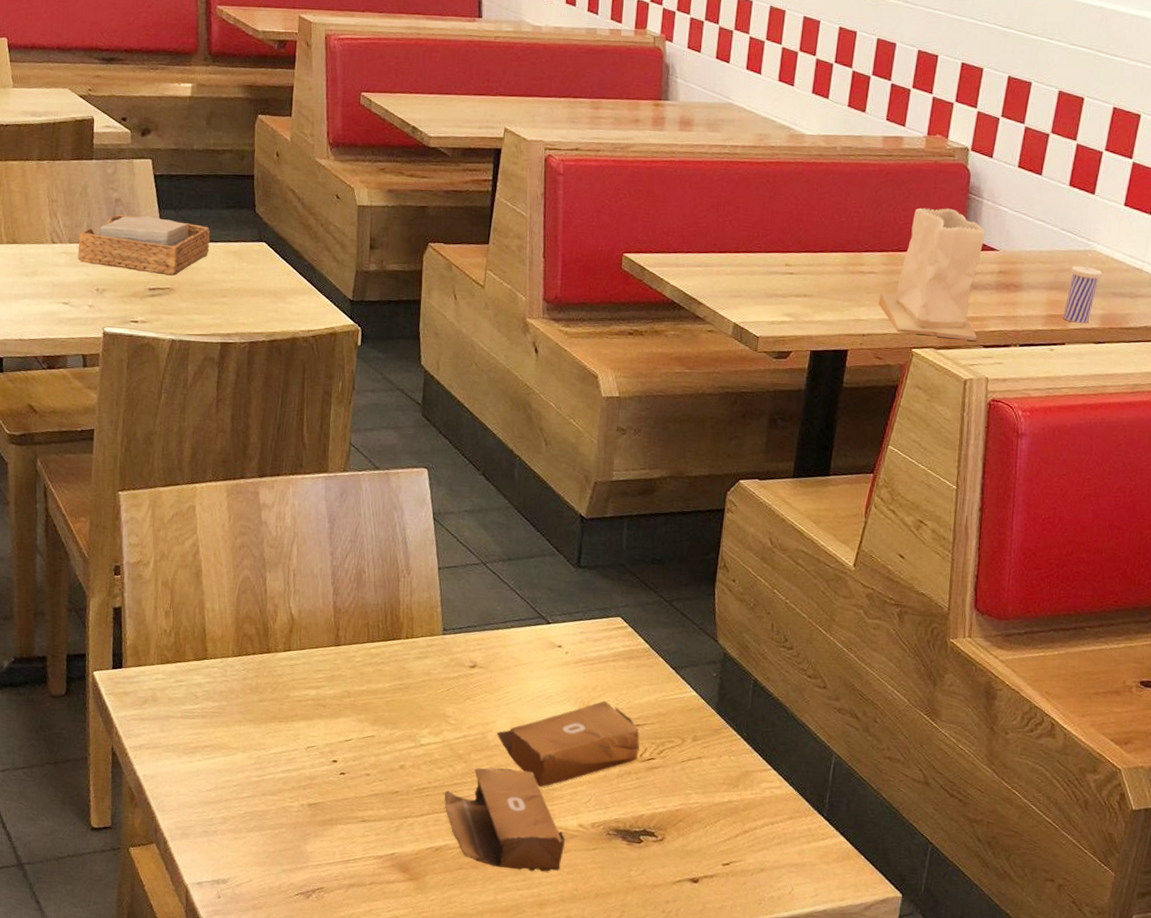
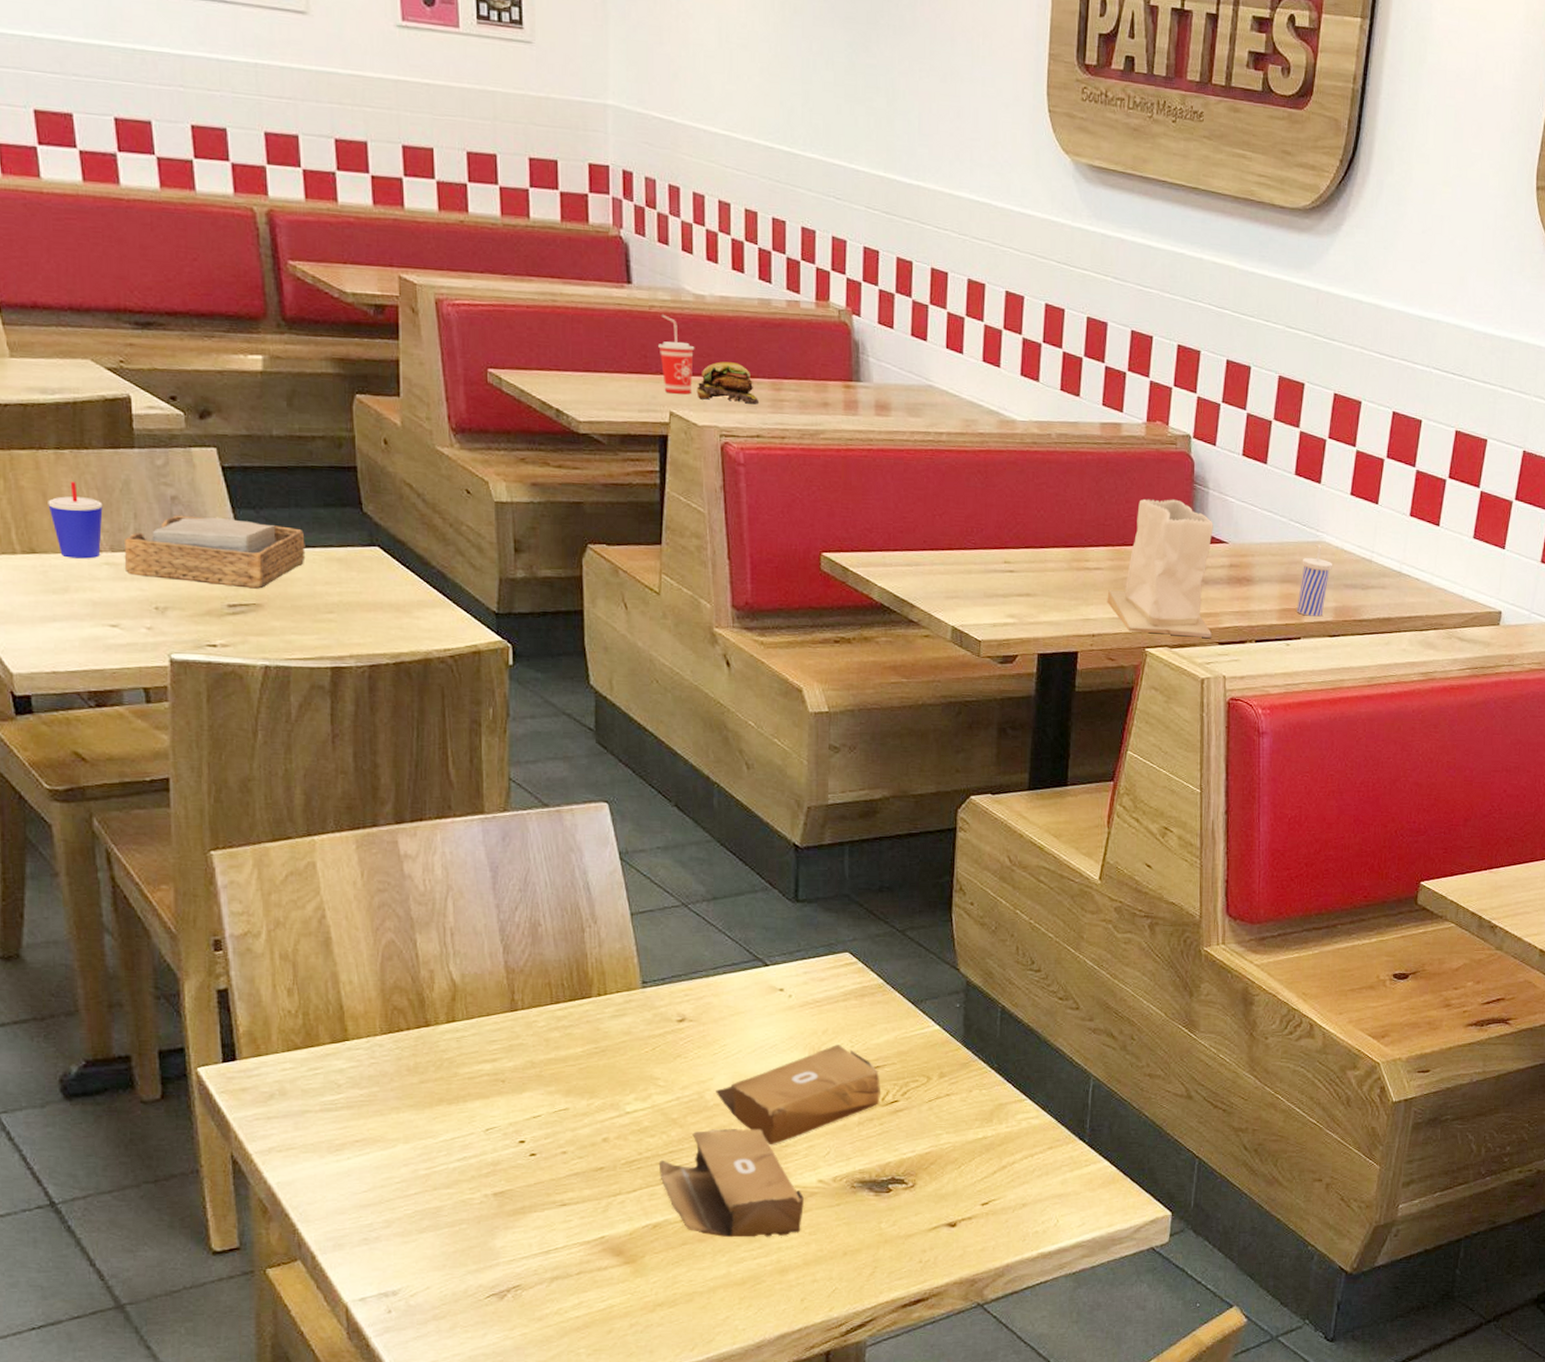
beverage cup: none [28,186,67,249] -> present [48,481,103,559]
beverage cup: none [499,43,530,113] -> present [658,314,695,395]
burger: none [528,84,579,121] -> present [696,361,758,404]

